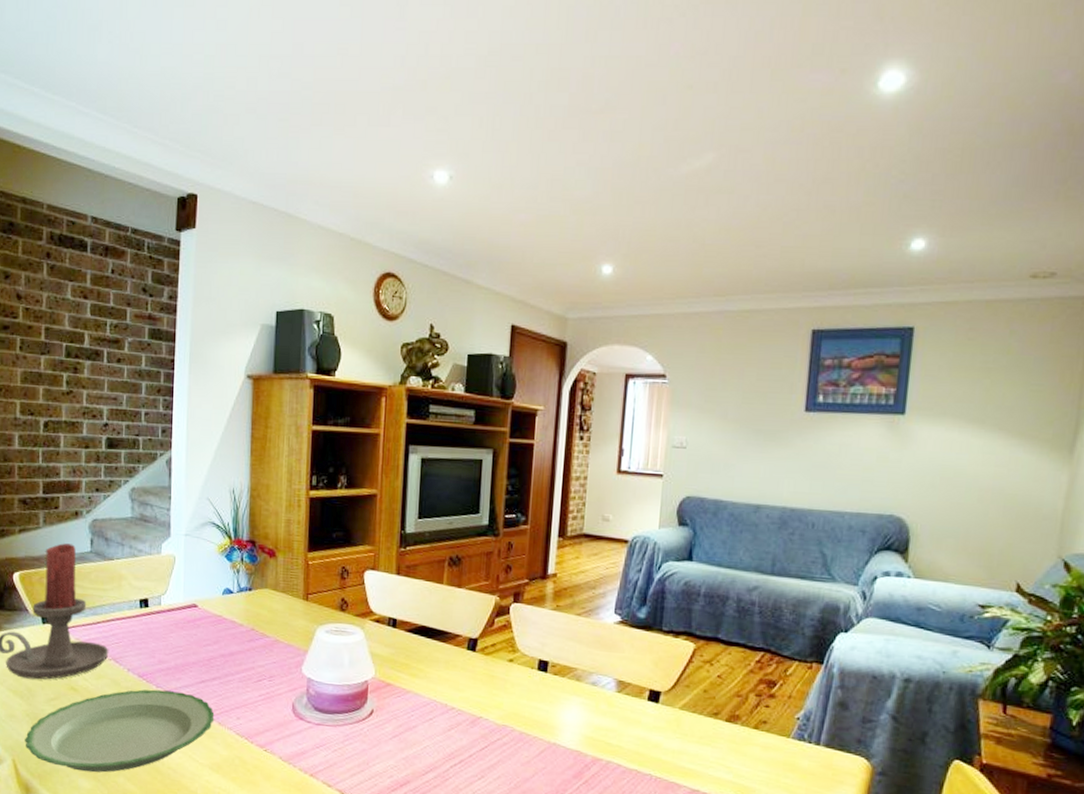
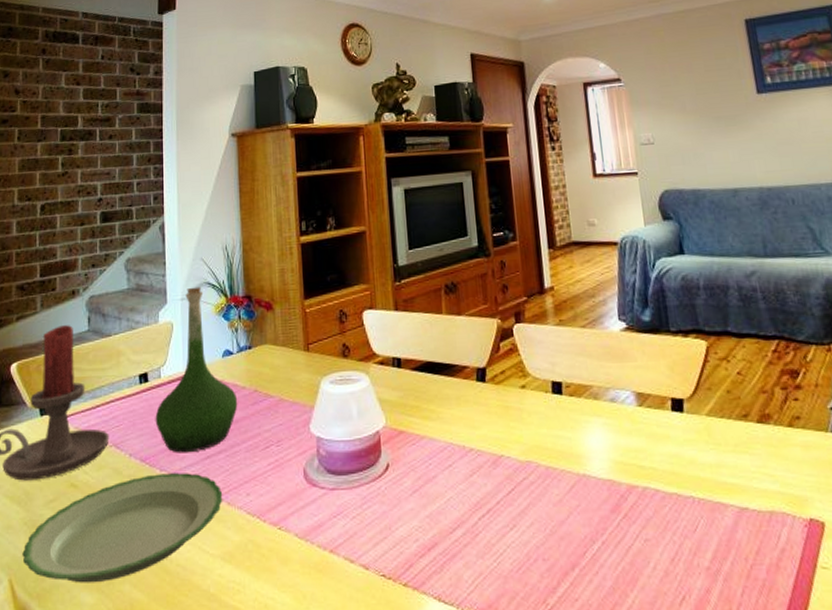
vase: none [153,524,235,676] -> present [155,286,238,453]

